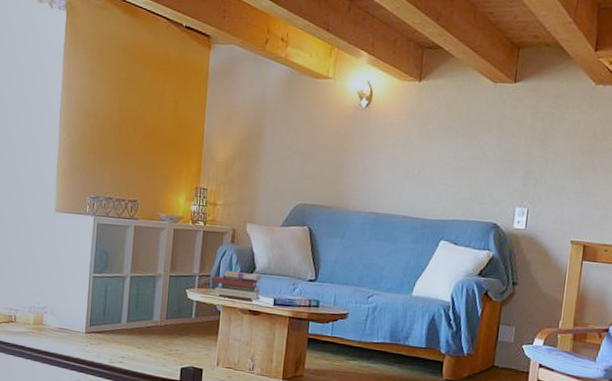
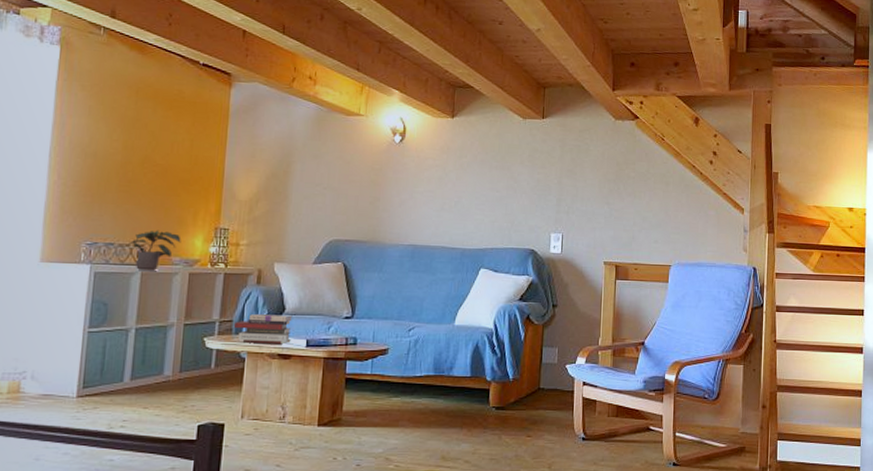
potted plant: none [123,187,167,226] -> present [127,230,181,272]

